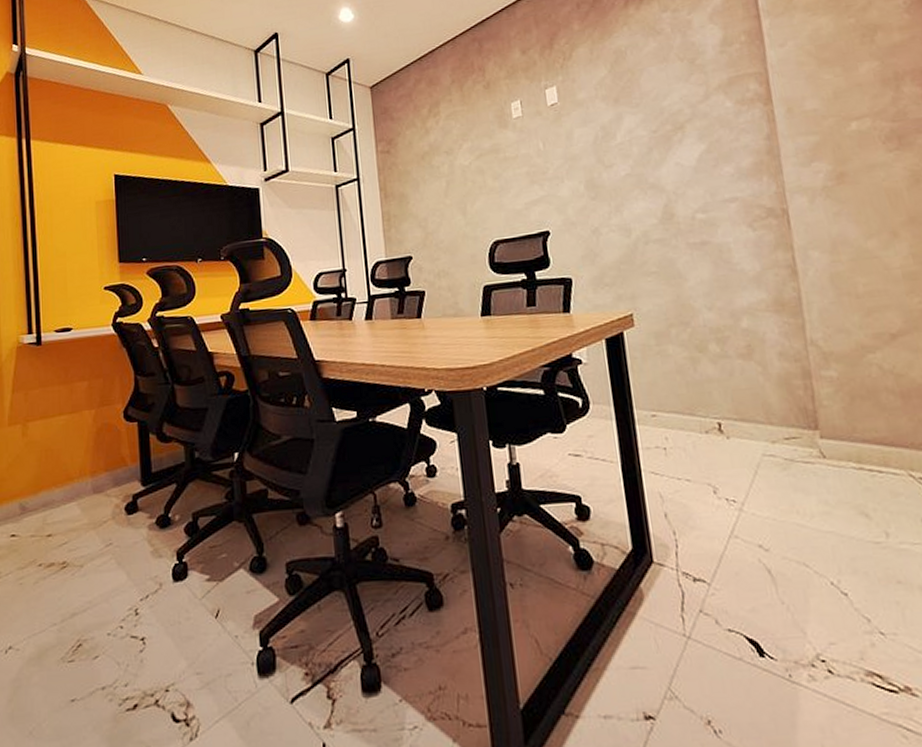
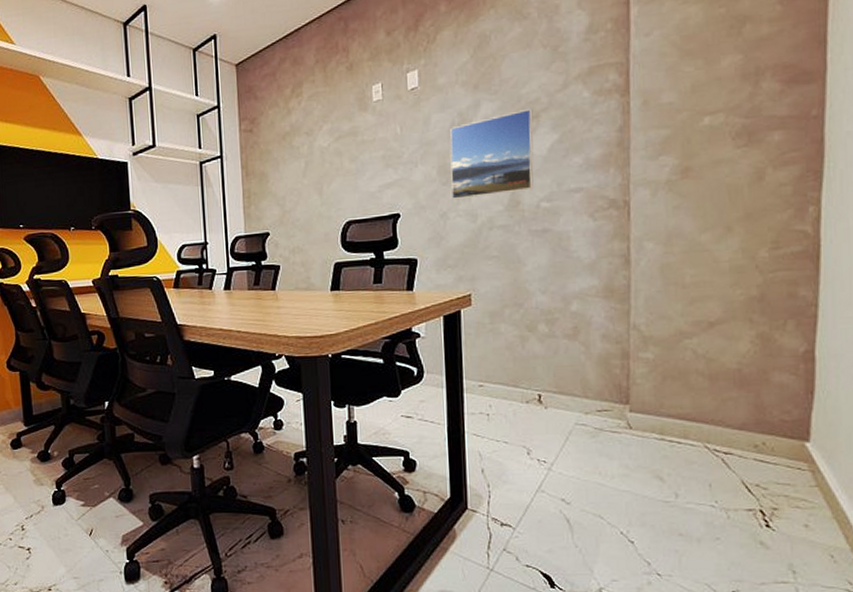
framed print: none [594,119,687,214] -> present [450,108,534,199]

